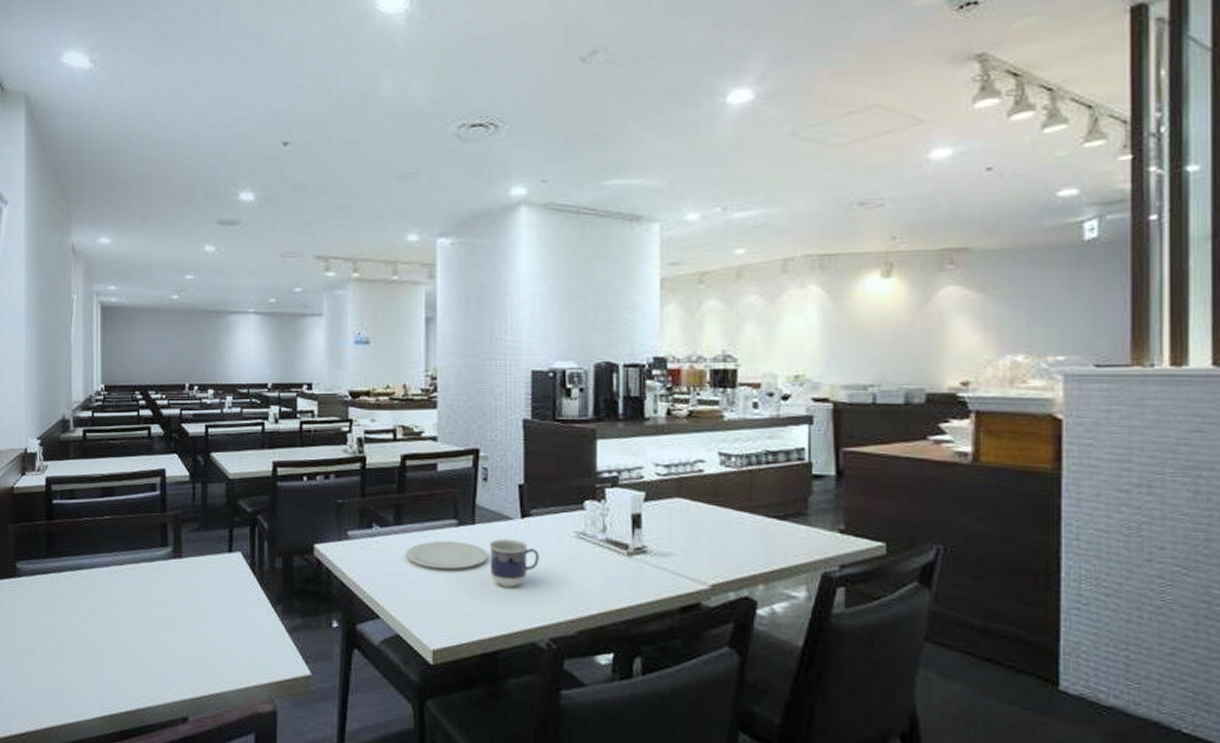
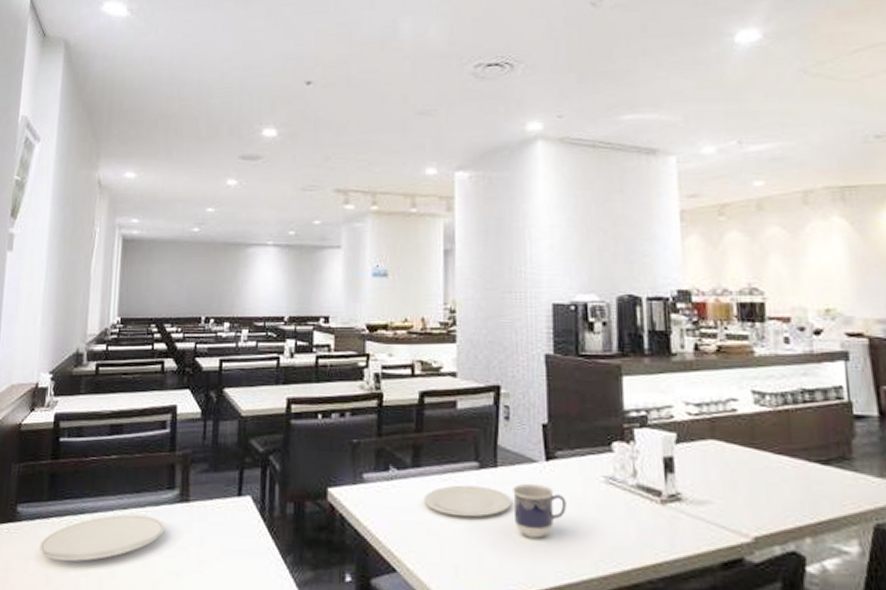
plate: none [40,569,159,612] -> present [38,514,164,562]

